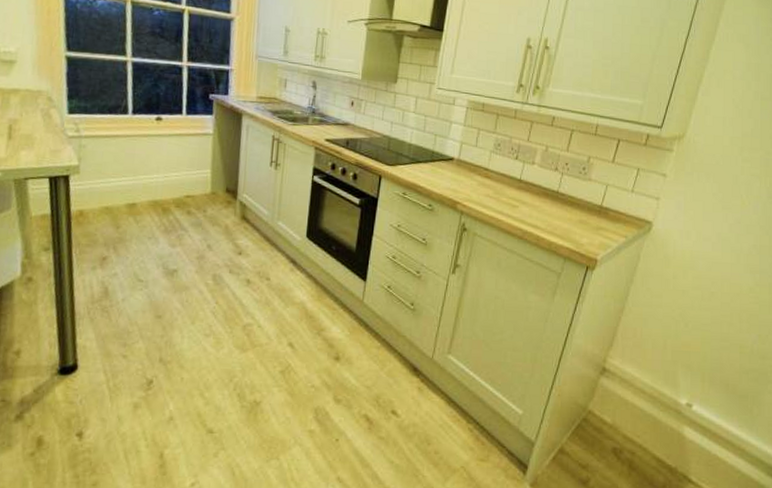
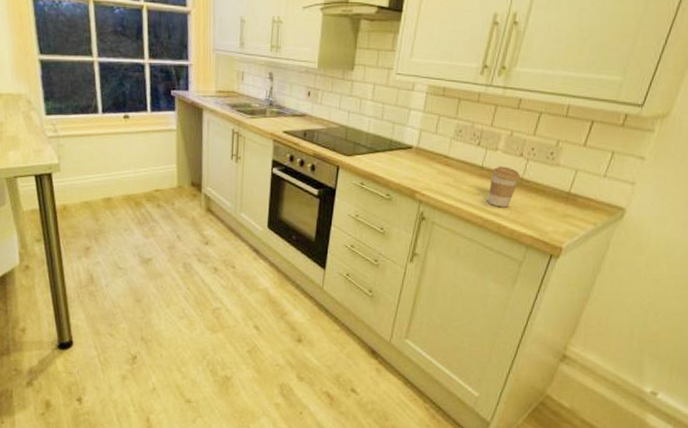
coffee cup: none [526,179,556,220] -> present [487,166,521,208]

